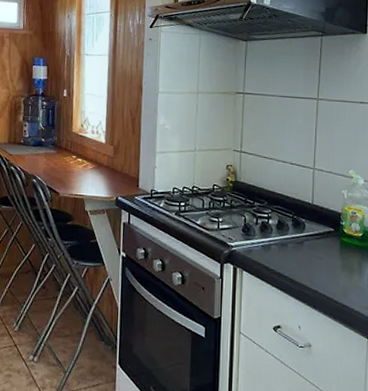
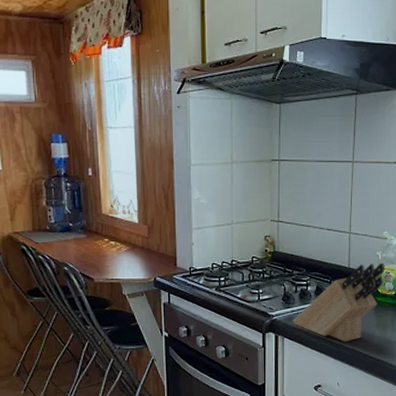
knife block: none [252,201,350,282] -> present [293,263,384,342]

